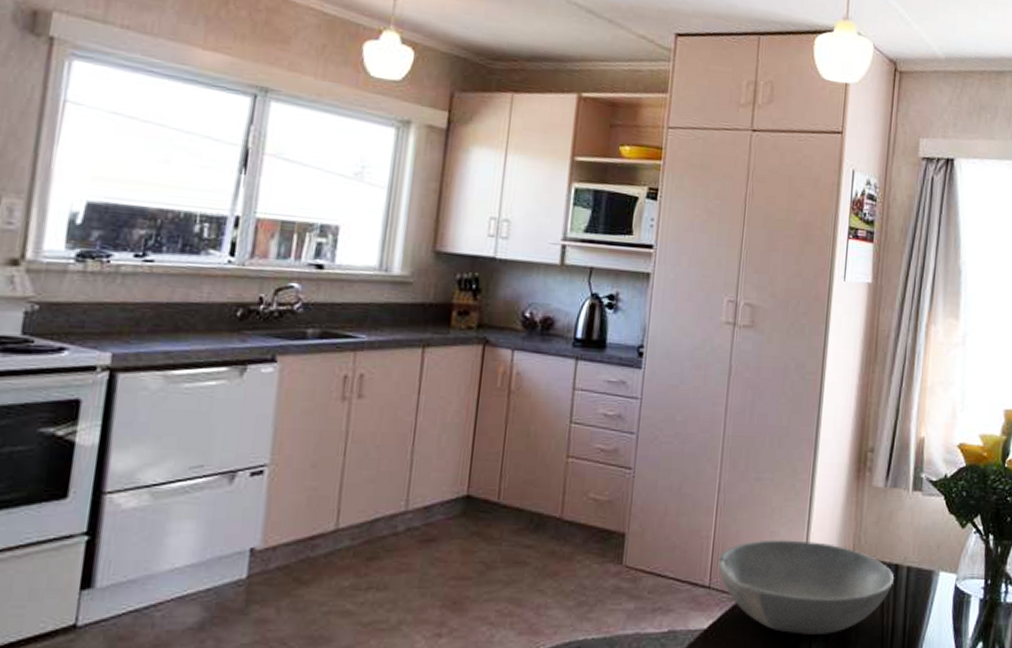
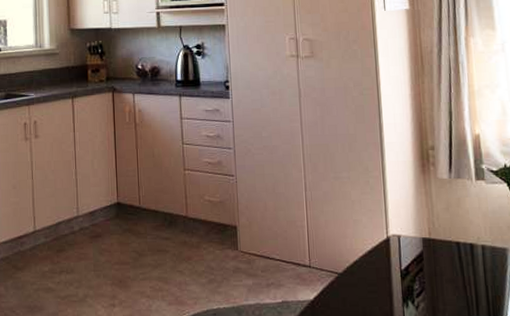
bowl: present [716,539,895,635] -> none [313,226,472,304]

